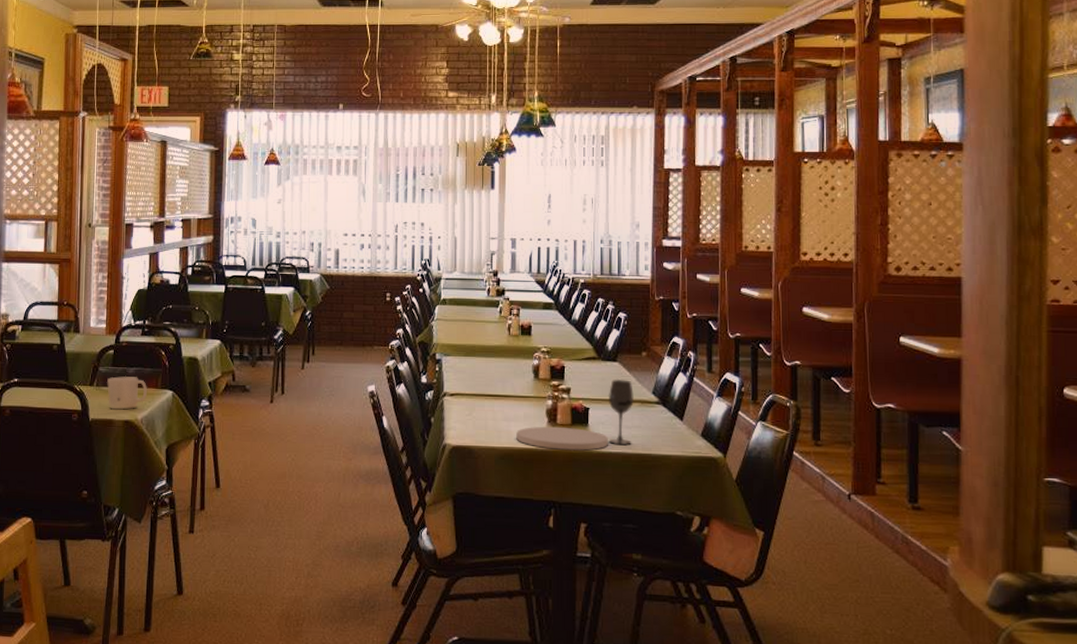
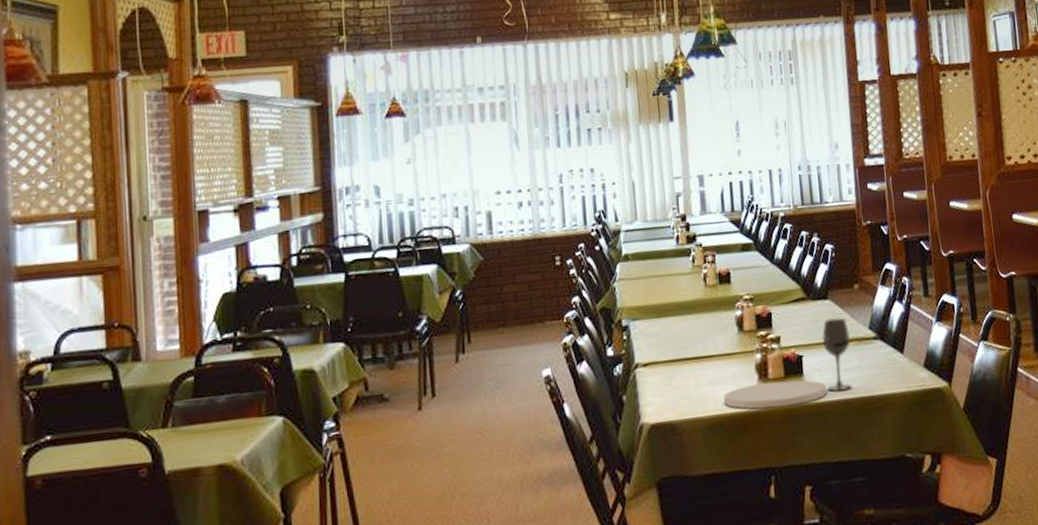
mug: present [107,376,147,410] -> none [188,406,247,455]

